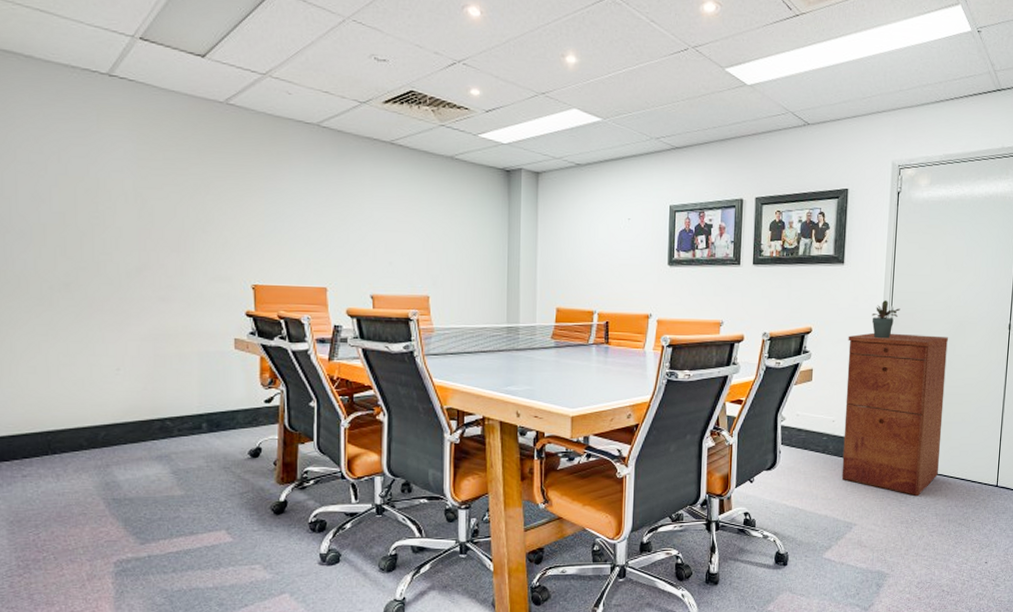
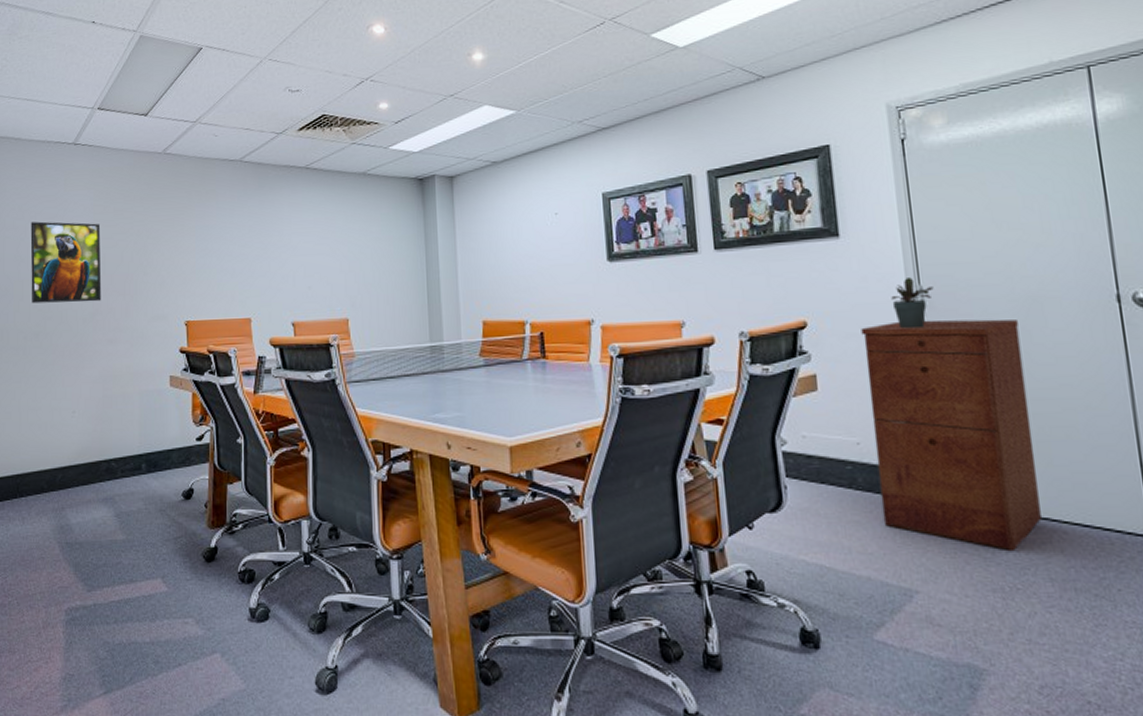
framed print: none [52,158,150,256] -> present [30,221,102,304]

